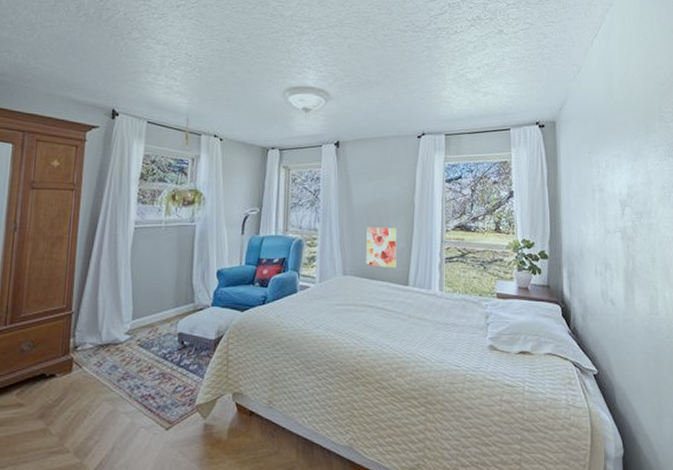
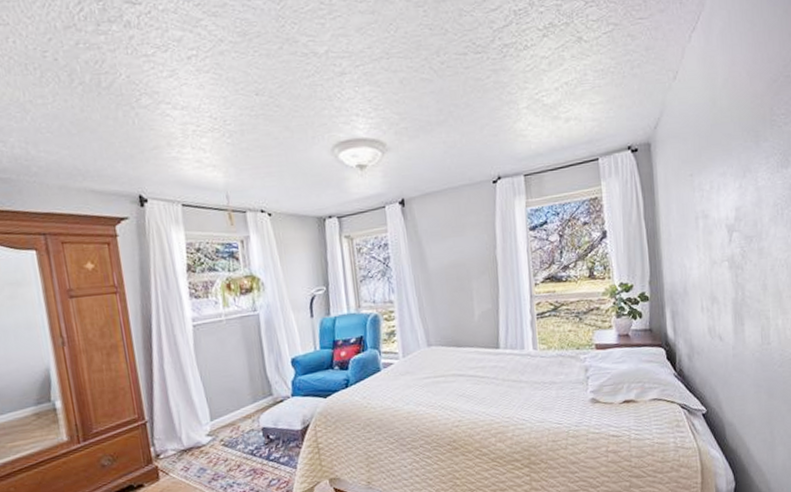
wall art: present [366,226,397,269] -> none [447,289,484,333]

